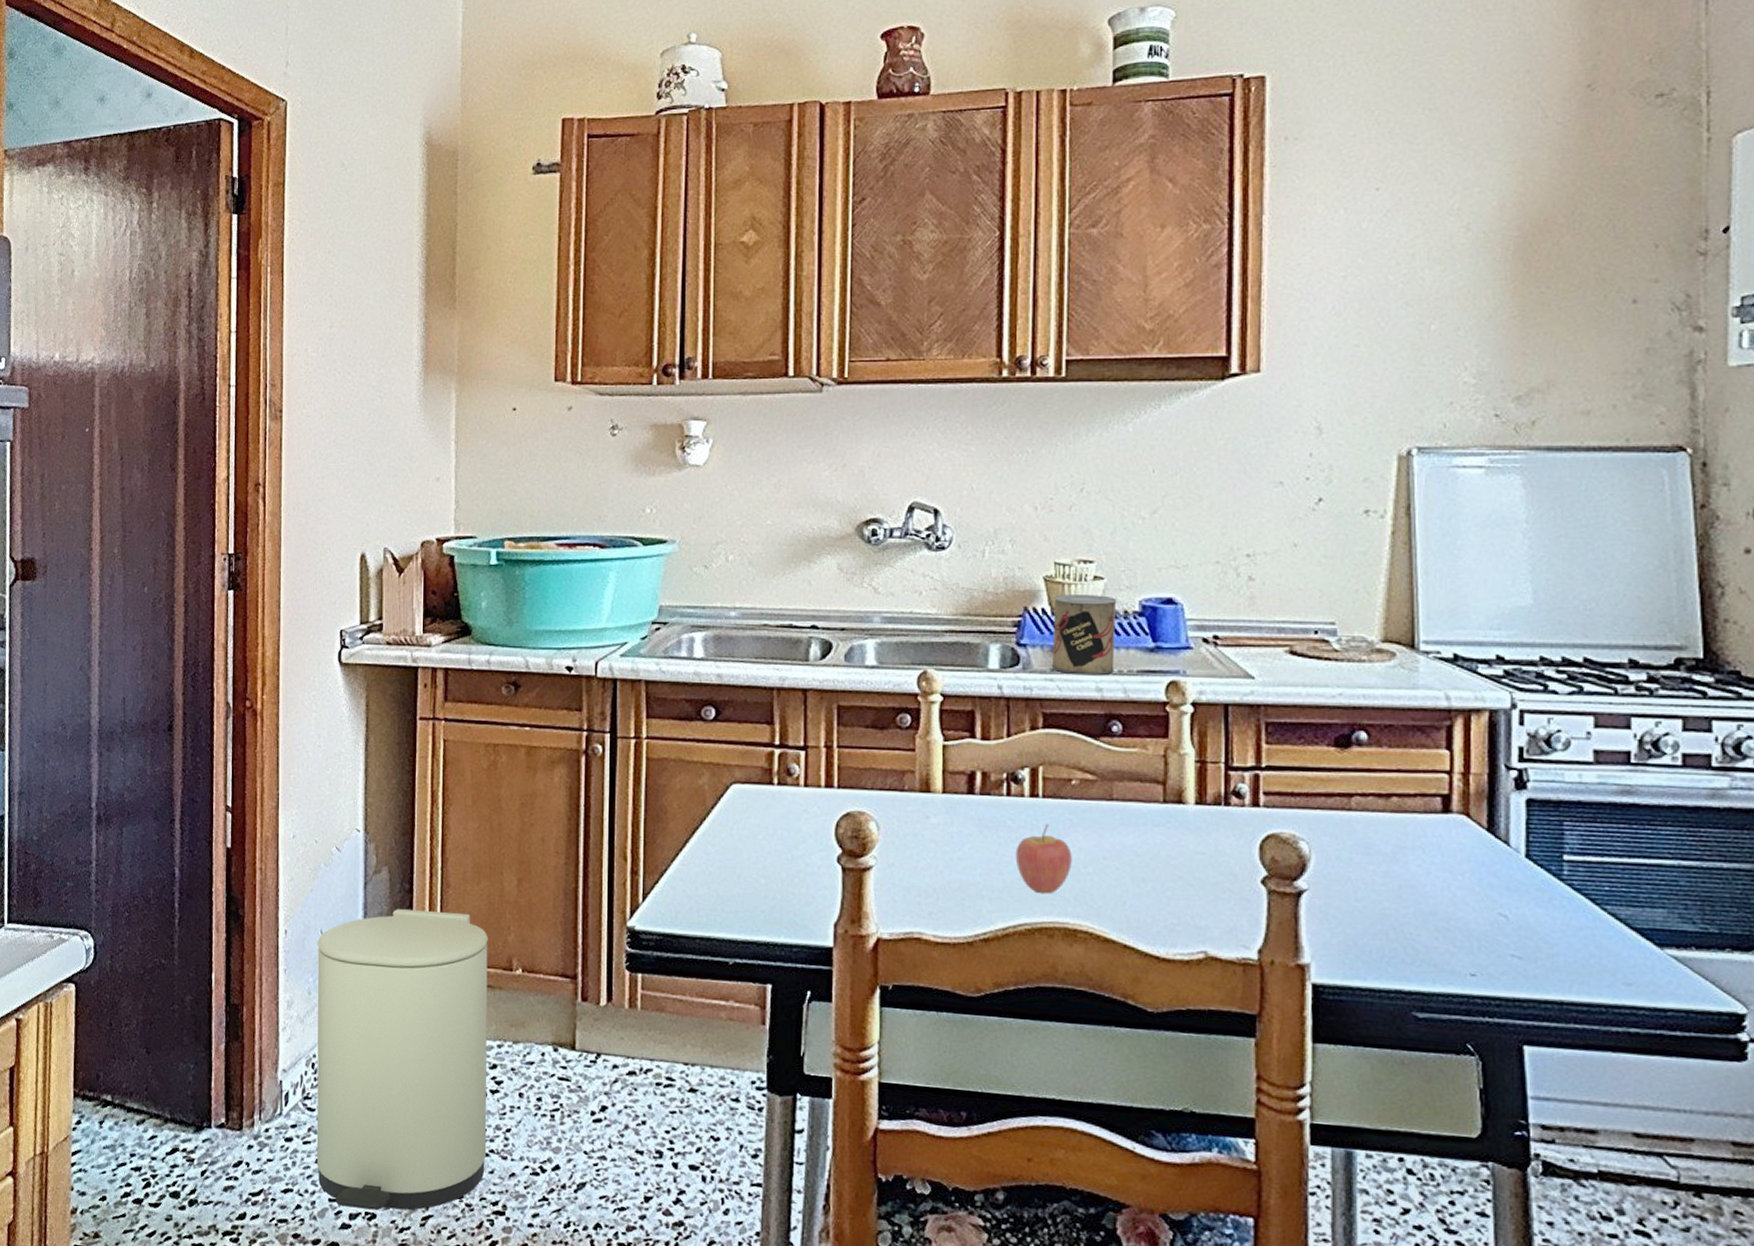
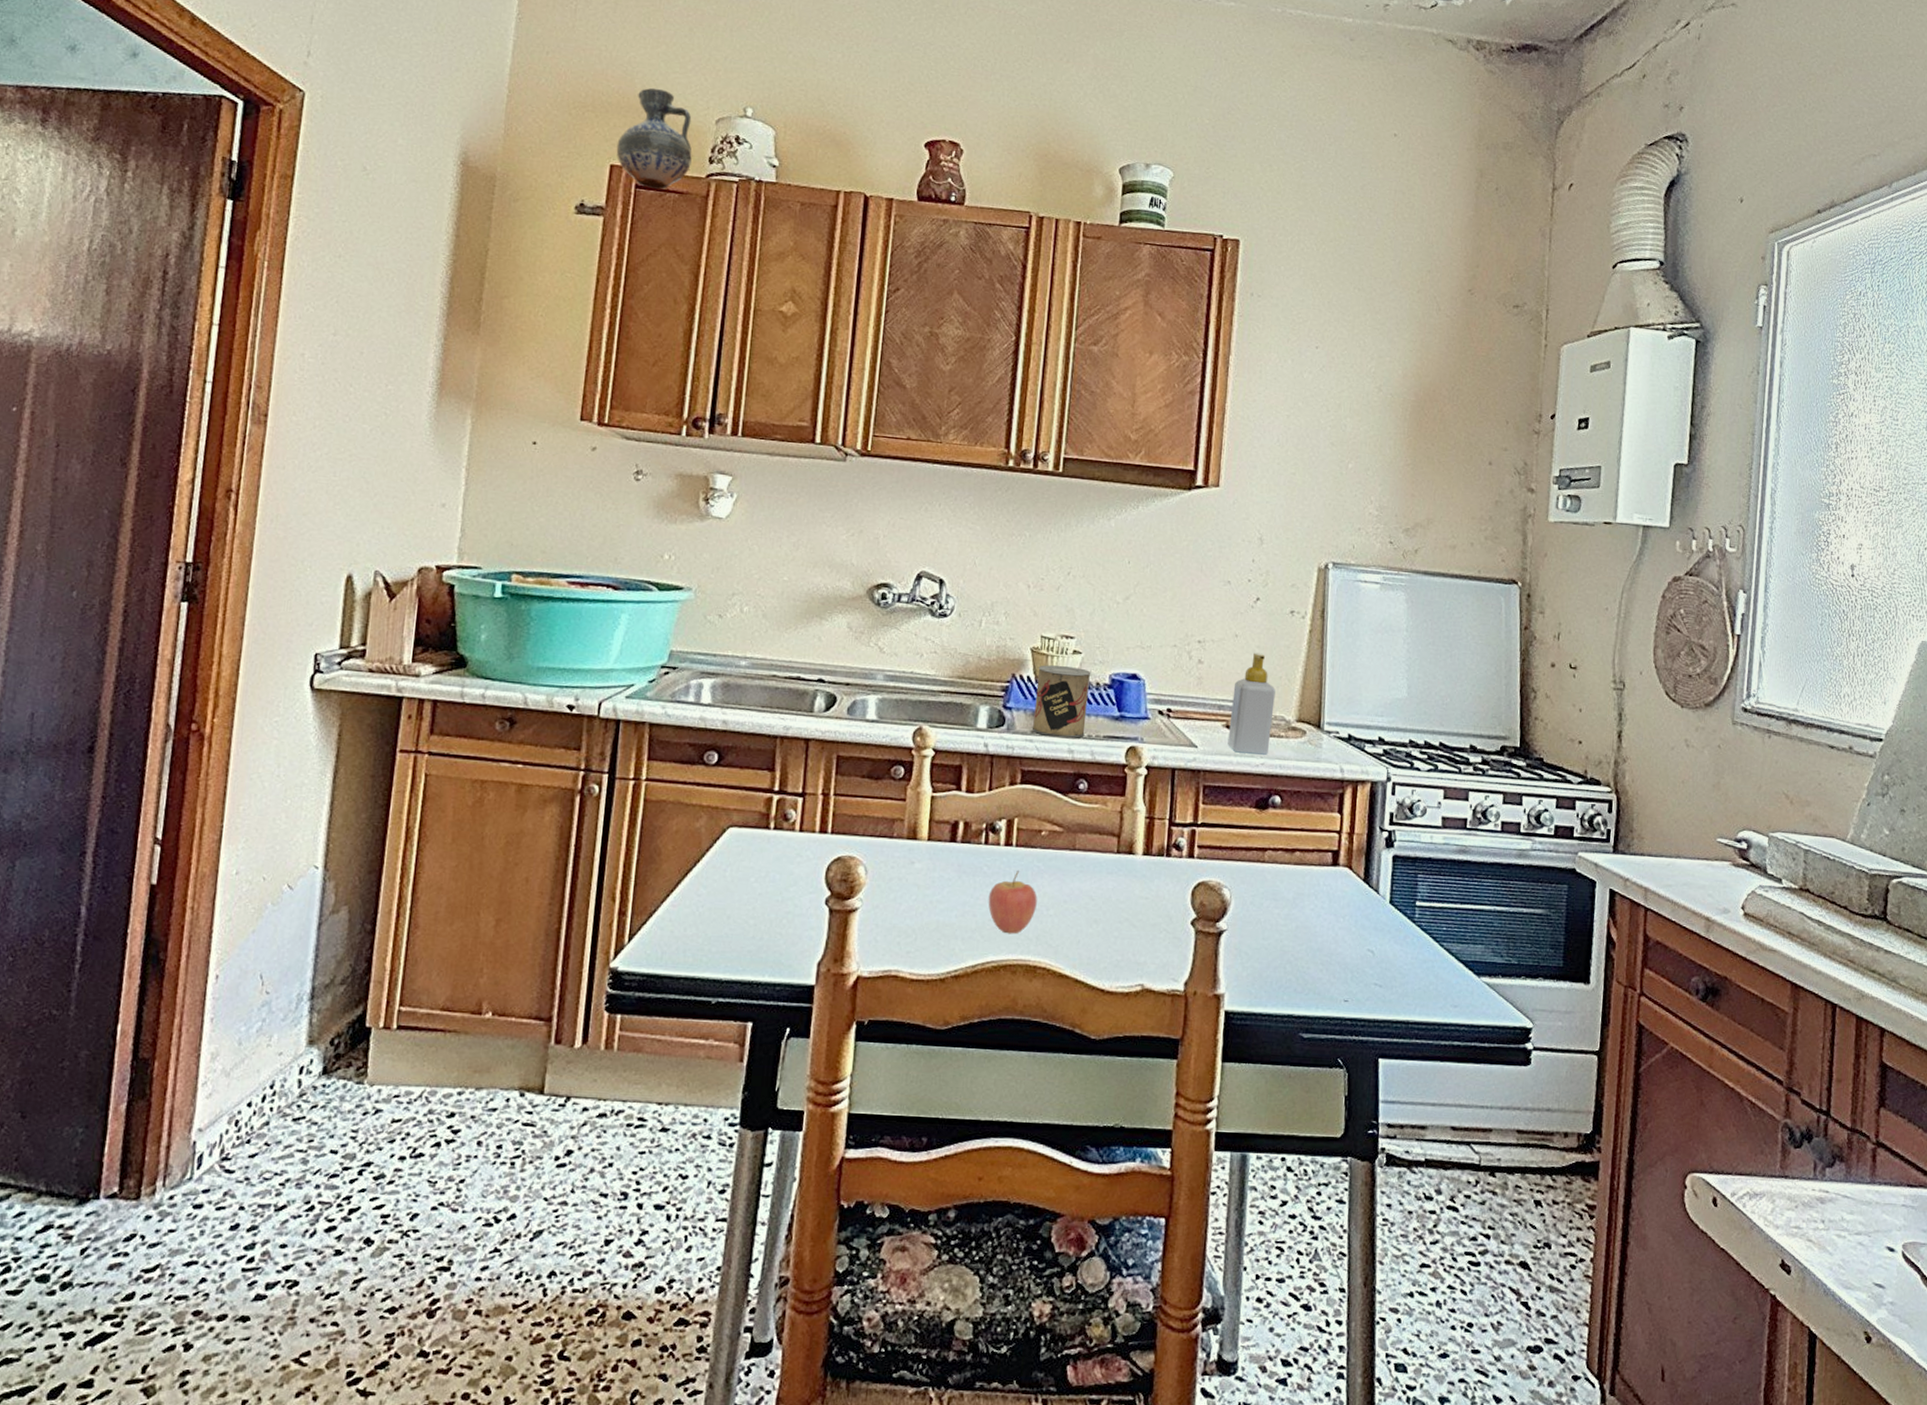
pedal bin: present [316,909,488,1211] -> none [231,951,458,1277]
ceramic jug: none [566,31,640,137] -> present [616,87,692,190]
soap bottle: none [1293,563,1351,683] -> present [1227,652,1276,755]

